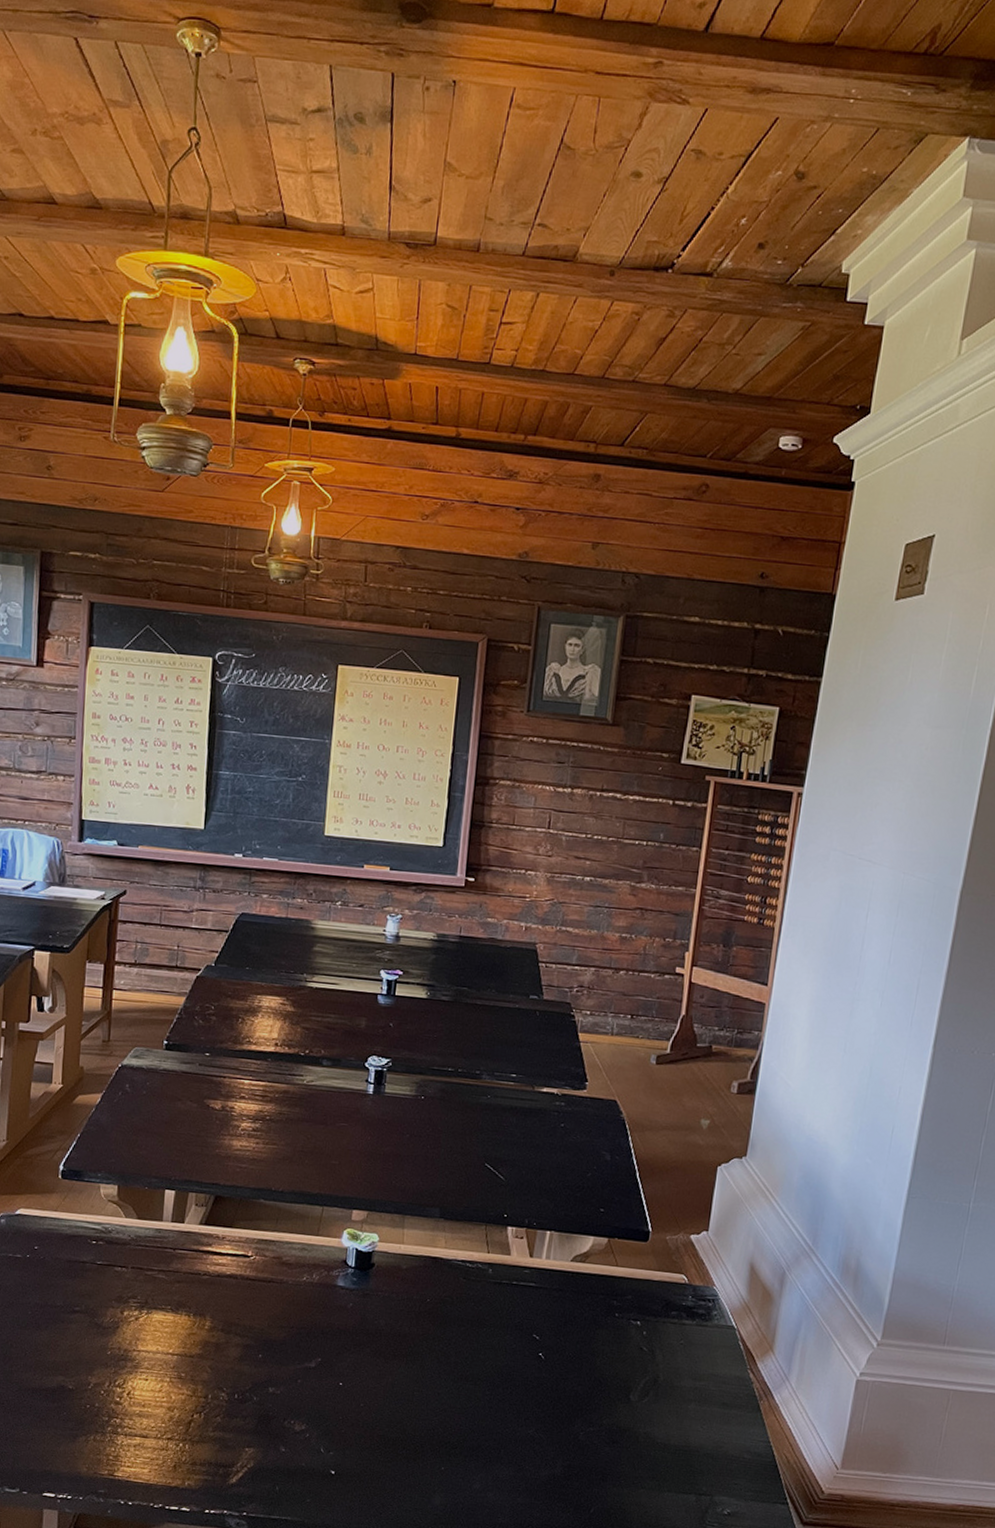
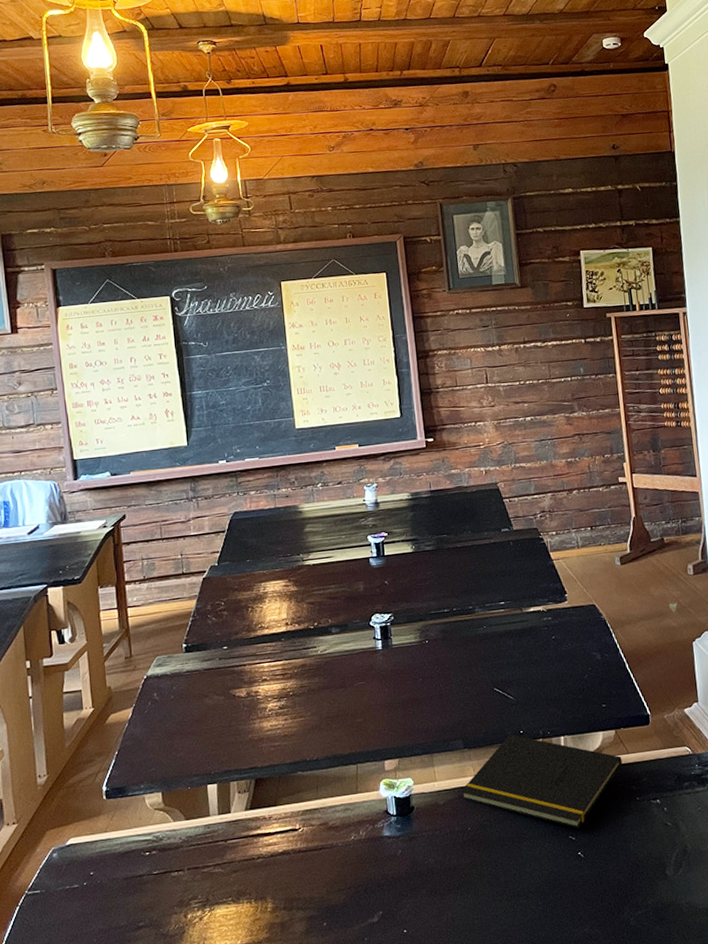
notepad: none [427,1215,609,1329] -> present [461,734,622,828]

